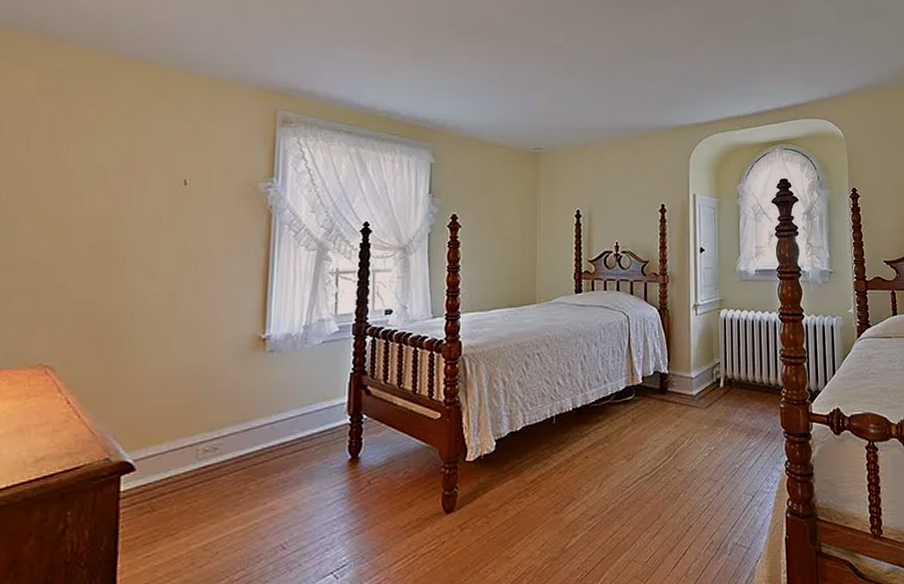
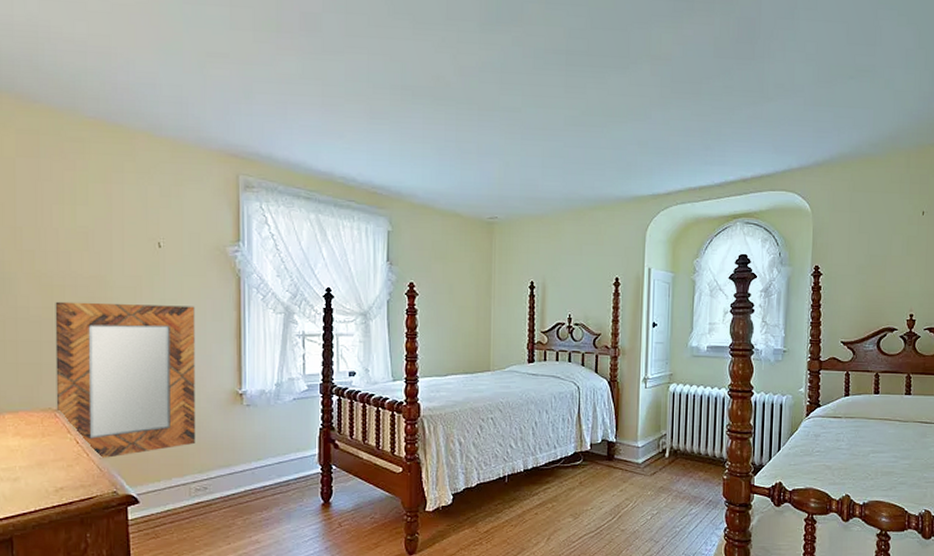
home mirror: none [47,244,219,421] -> present [55,301,195,459]

